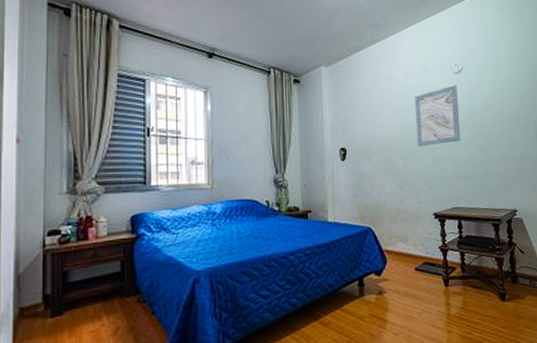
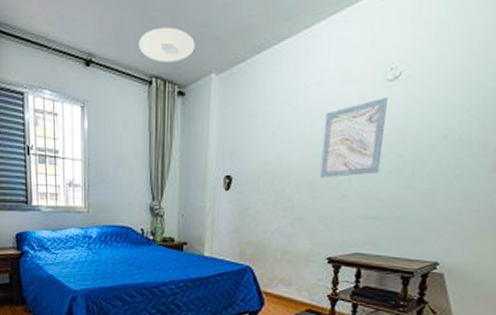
ceiling light: none [257,30,306,56] -> present [139,27,195,62]

